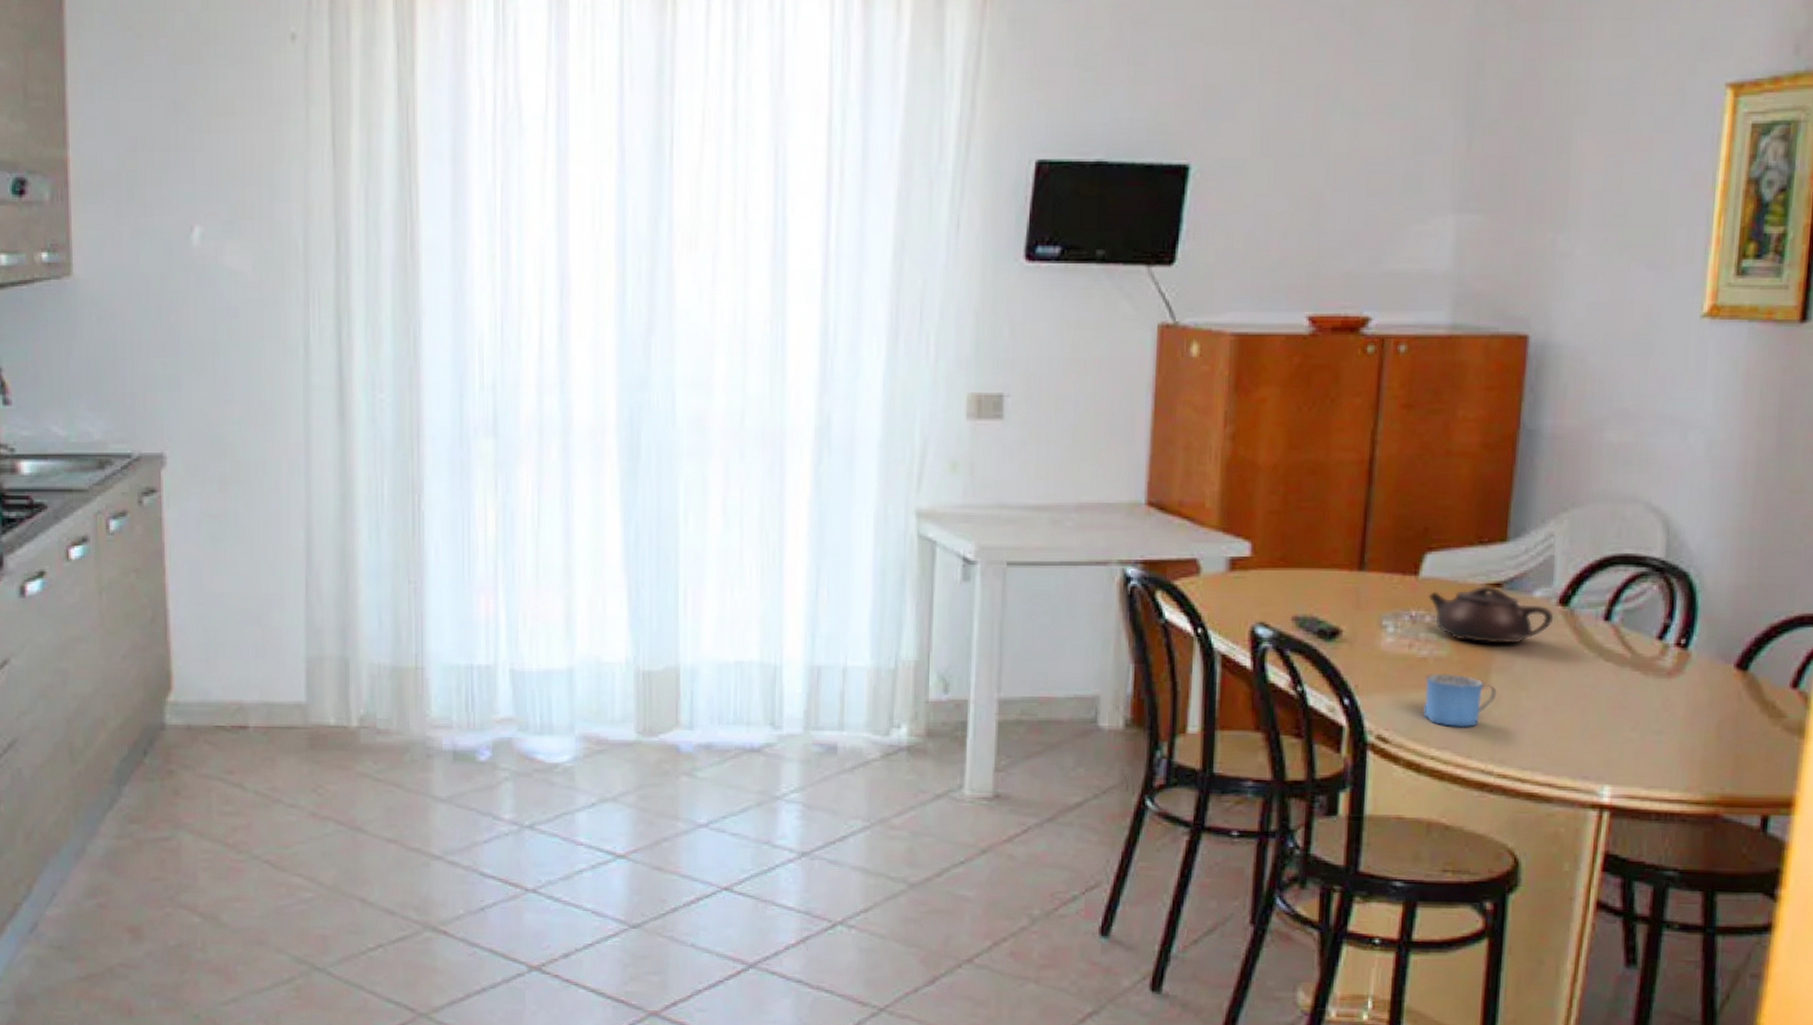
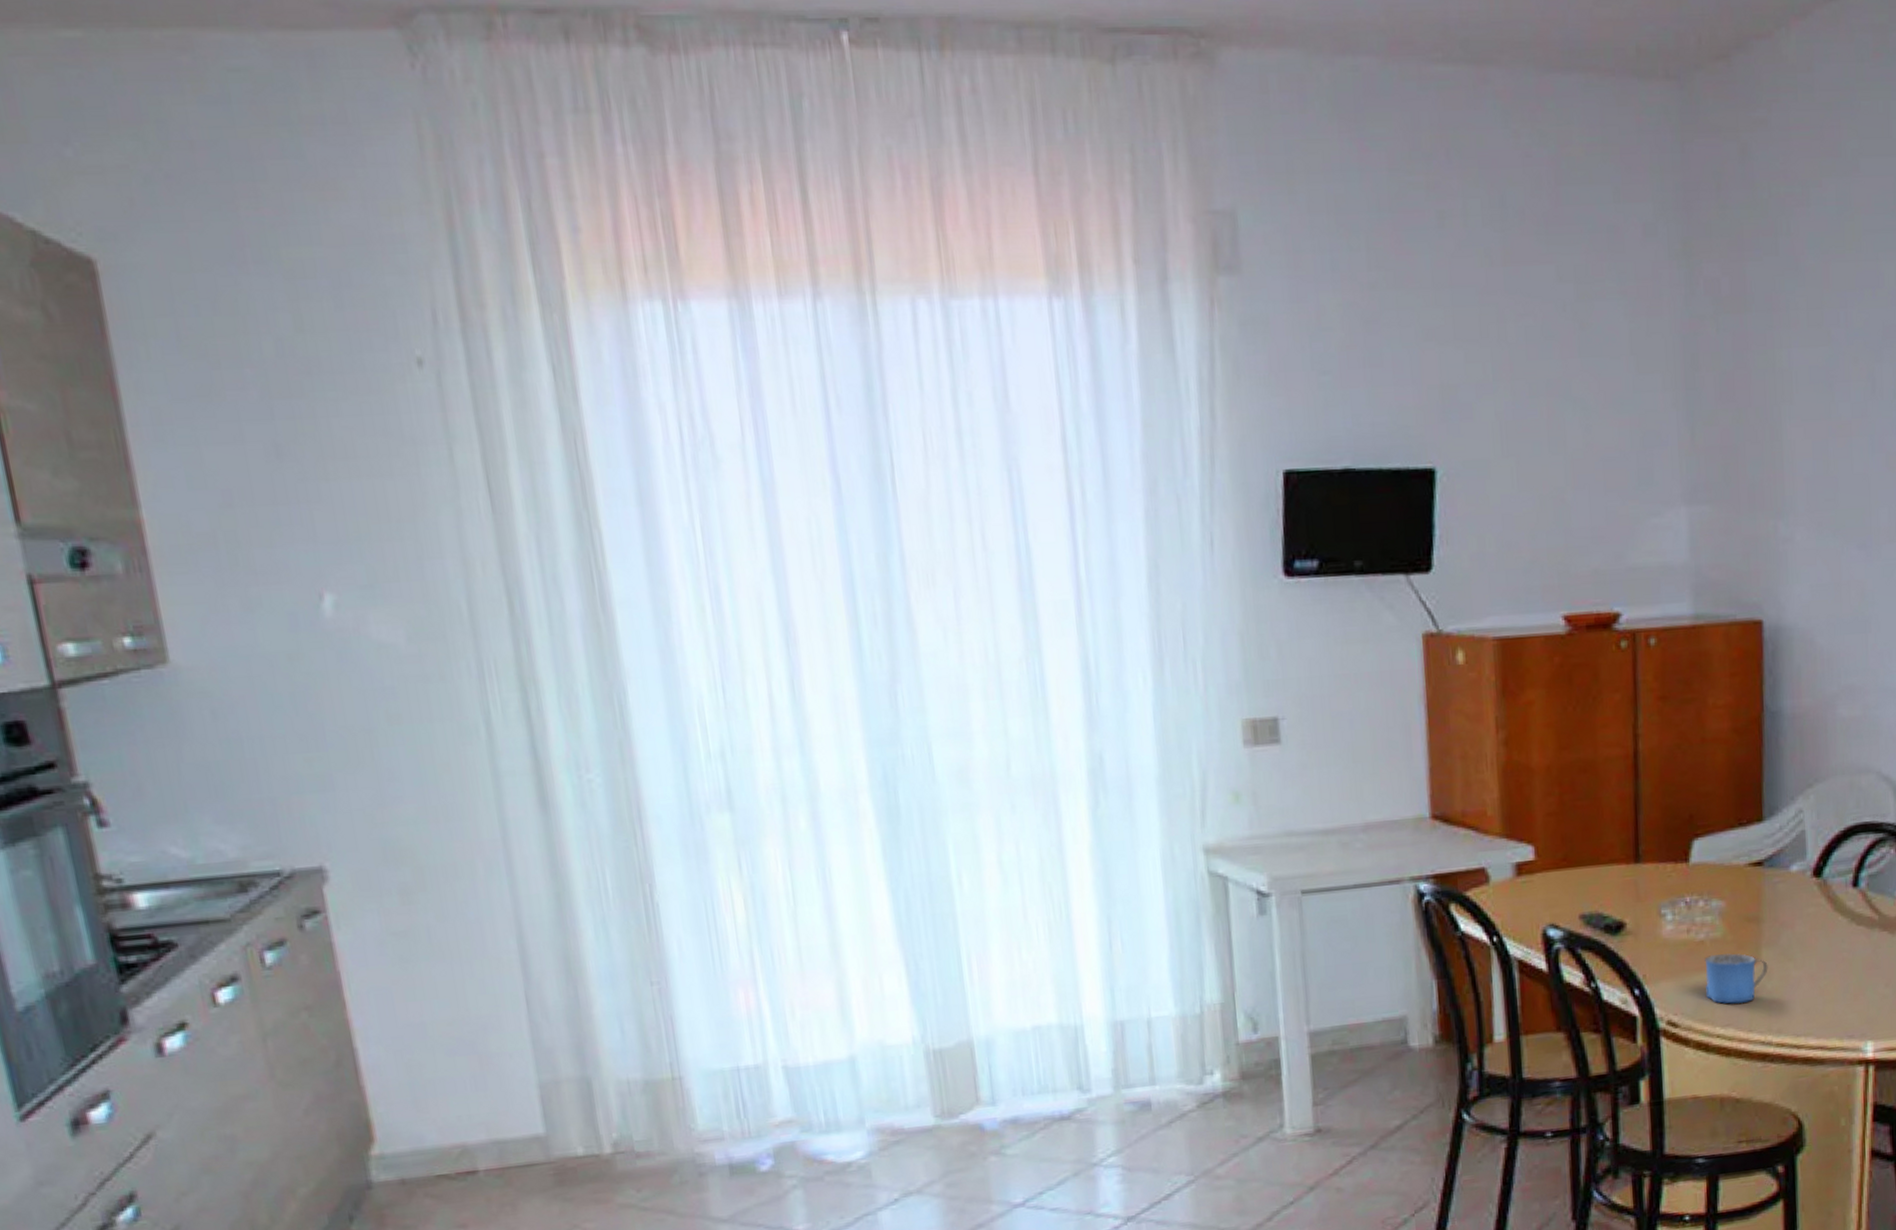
teapot: present [1428,585,1554,644] -> none [1699,864,1810,921]

